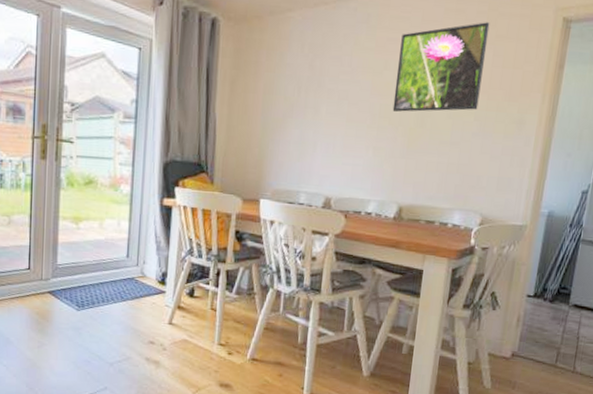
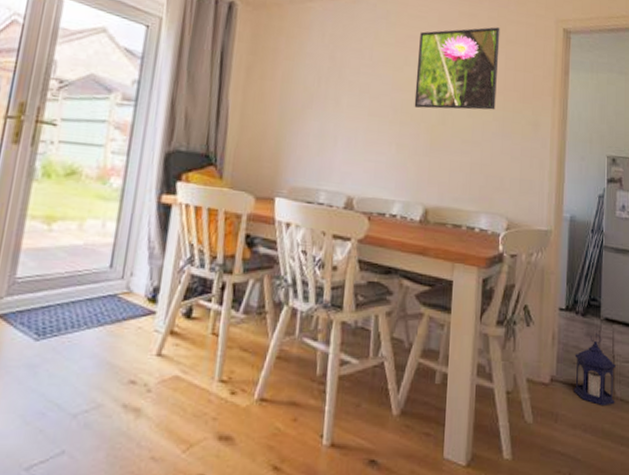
lantern: none [533,317,579,379] -> present [574,333,616,407]

